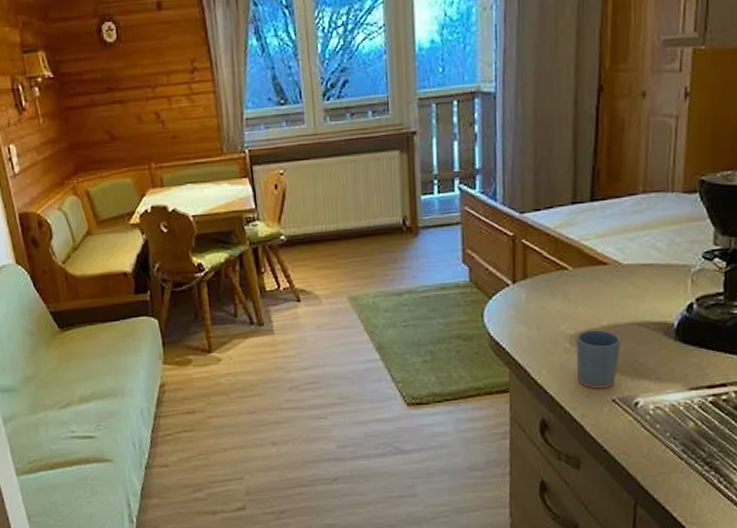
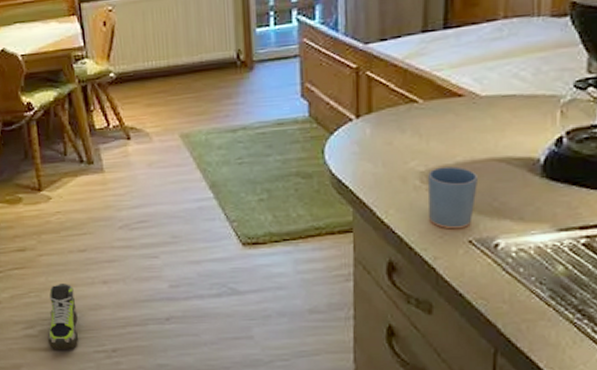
shoe: none [216,446,247,513] -> present [47,284,78,350]

